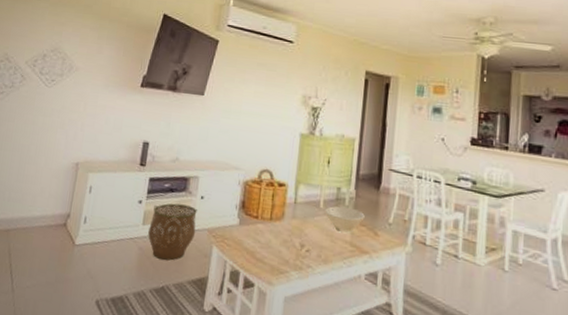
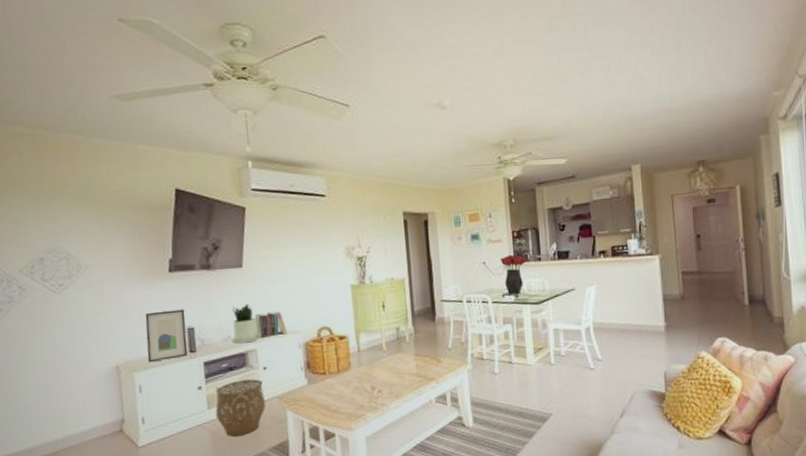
picture frame: none [103,120,145,169] -> present [145,309,188,363]
planter: none [179,130,205,169] -> present [231,303,259,344]
books: none [201,141,231,169] -> present [254,311,288,339]
bowl: present [325,206,365,233] -> none [388,343,426,367]
bouquet: none [461,137,492,182] -> present [500,255,527,295]

